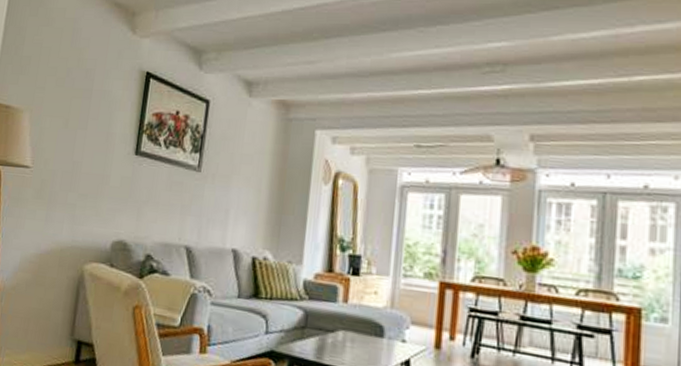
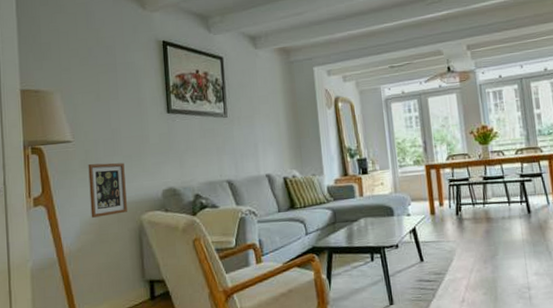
picture frame: none [32,195,78,258] -> present [88,162,127,218]

